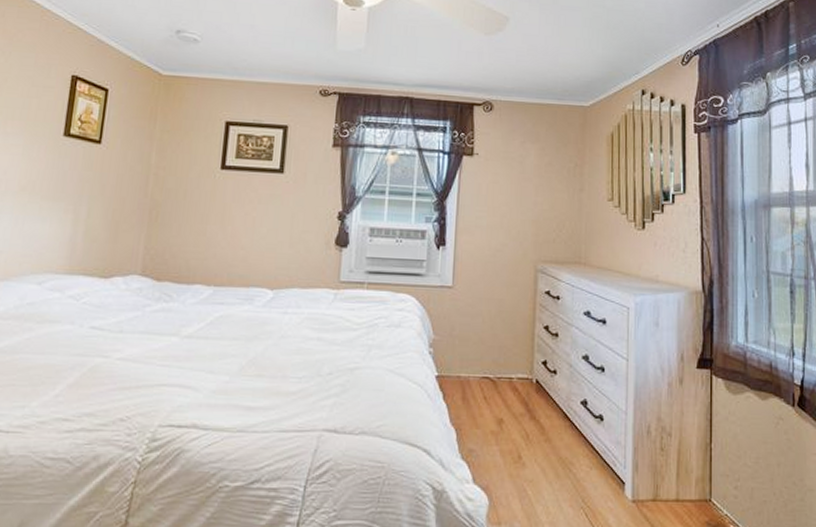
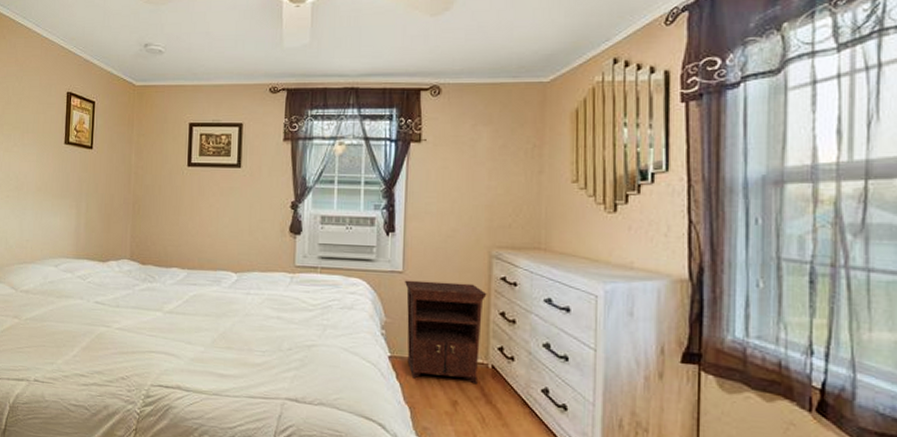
nightstand: none [453,295,533,401] -> present [404,280,487,385]

